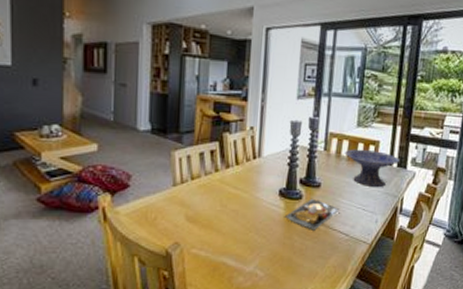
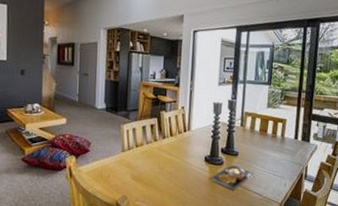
decorative bowl: present [345,149,401,187] -> none [257,125,304,157]

